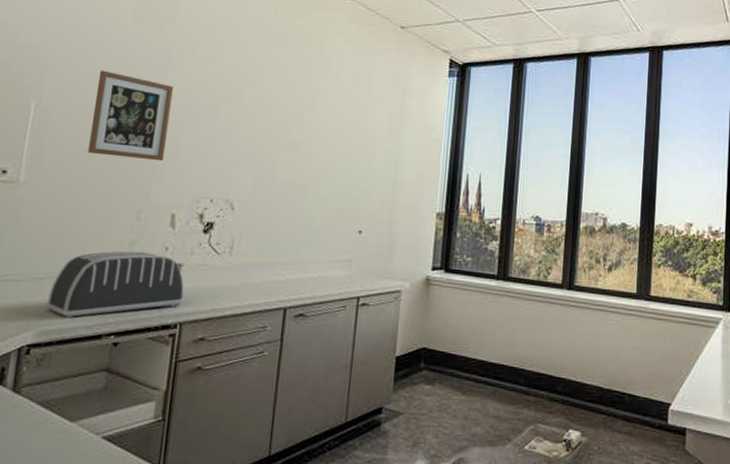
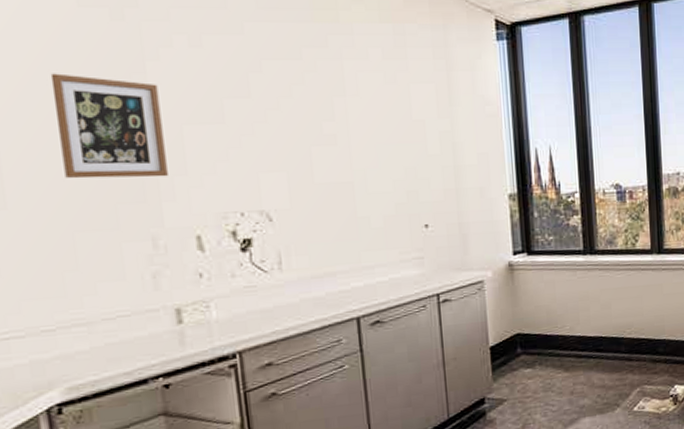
toaster: present [45,250,186,319] -> none [65,282,237,369]

